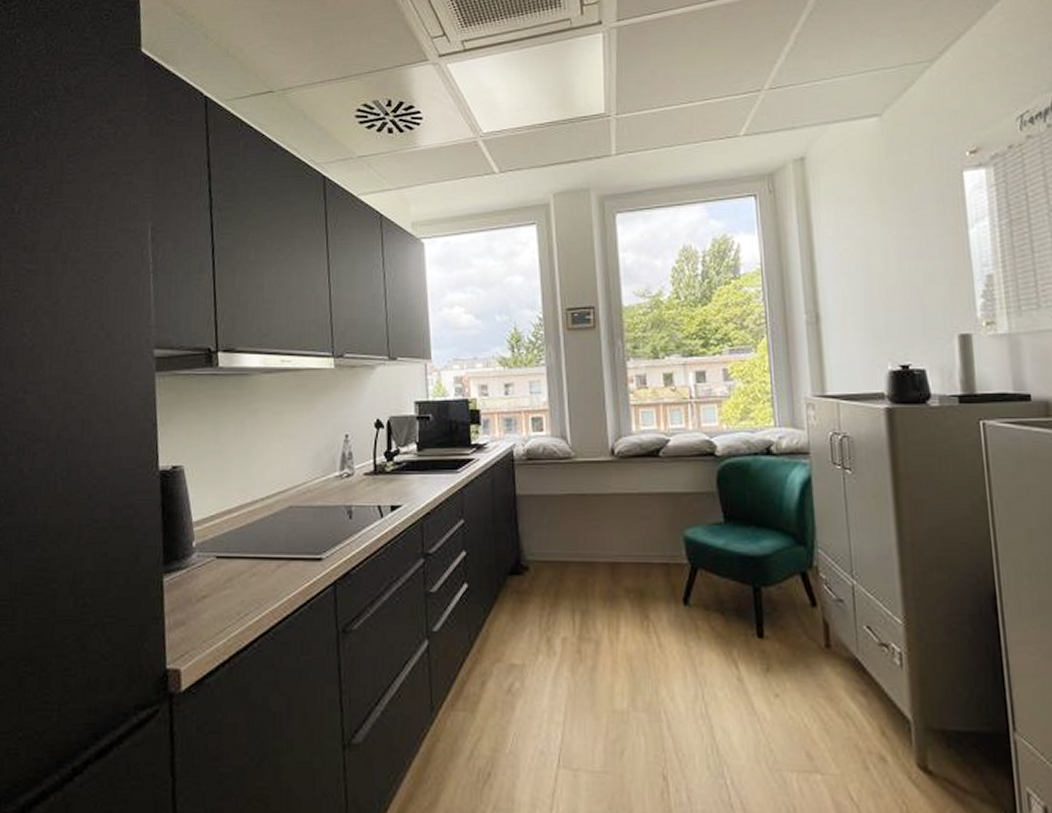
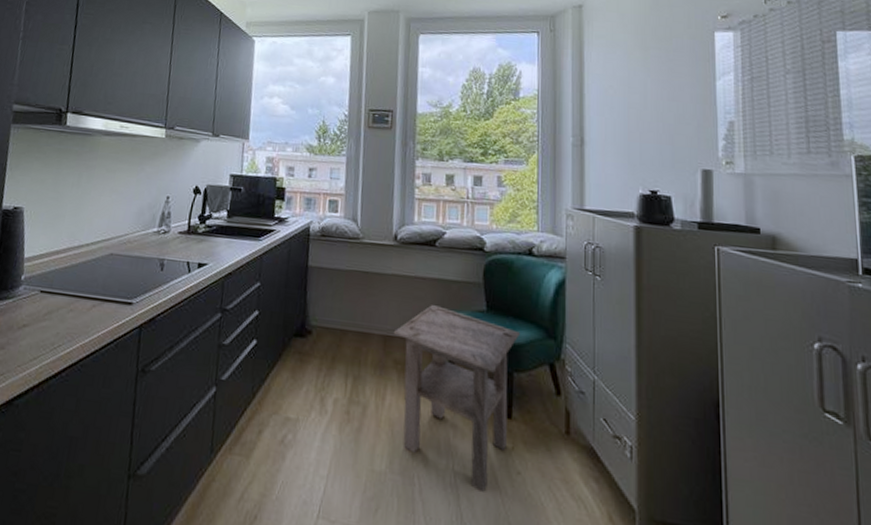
side table: none [620,521,766,720] -> present [393,304,521,492]

